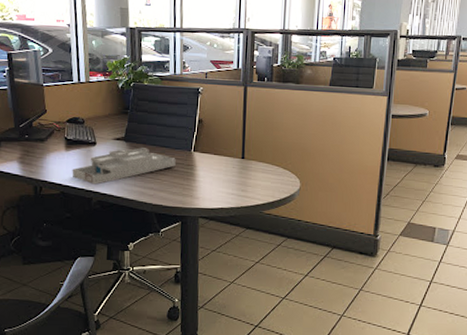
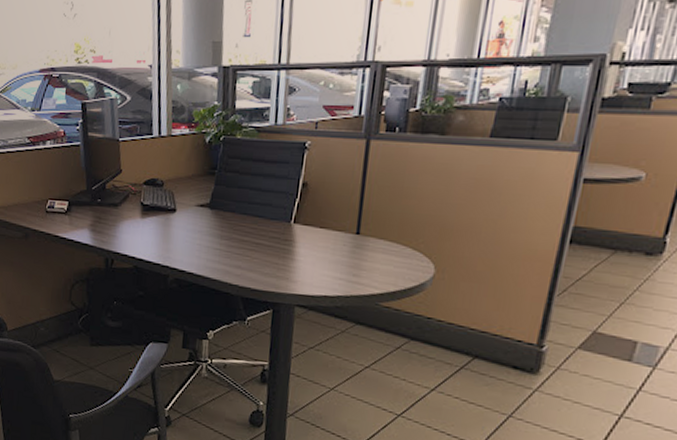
desk organizer: present [72,147,176,185] -> none [147,216,271,259]

